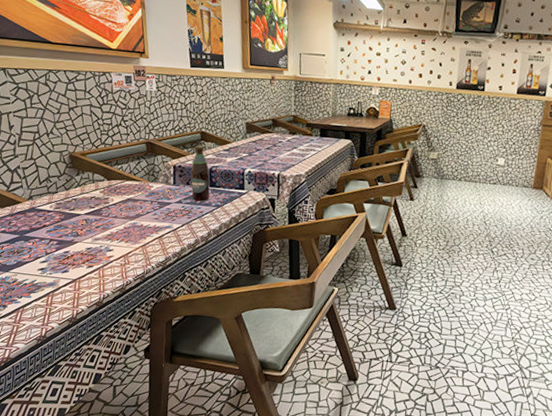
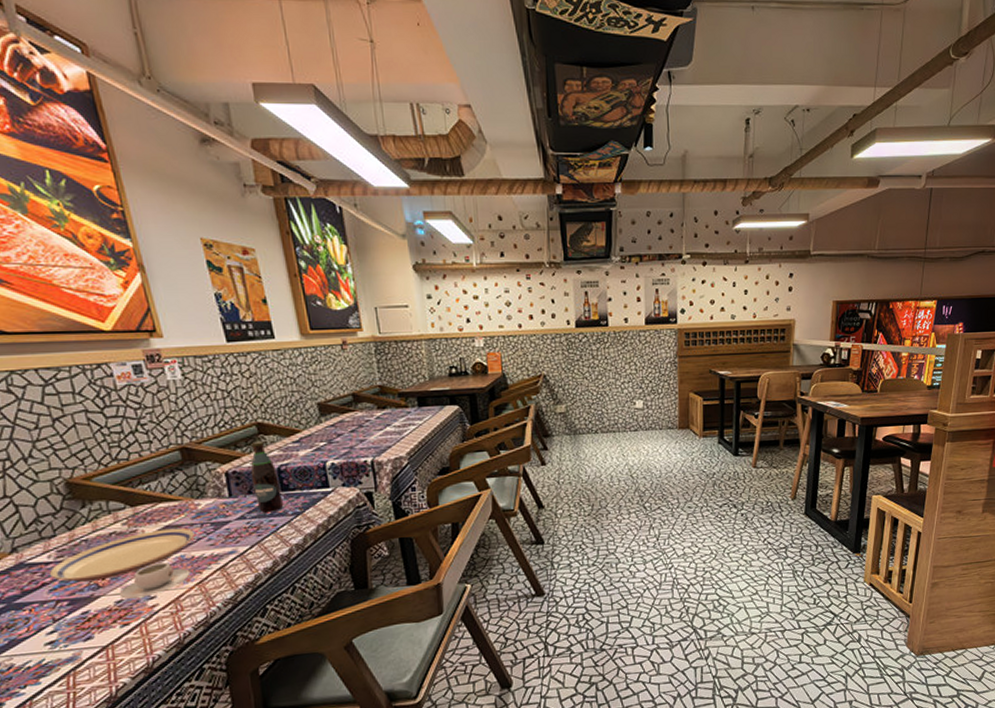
plate: none [49,200,146,230] -> present [50,527,195,582]
teacup: none [89,225,138,249] -> present [119,562,191,599]

